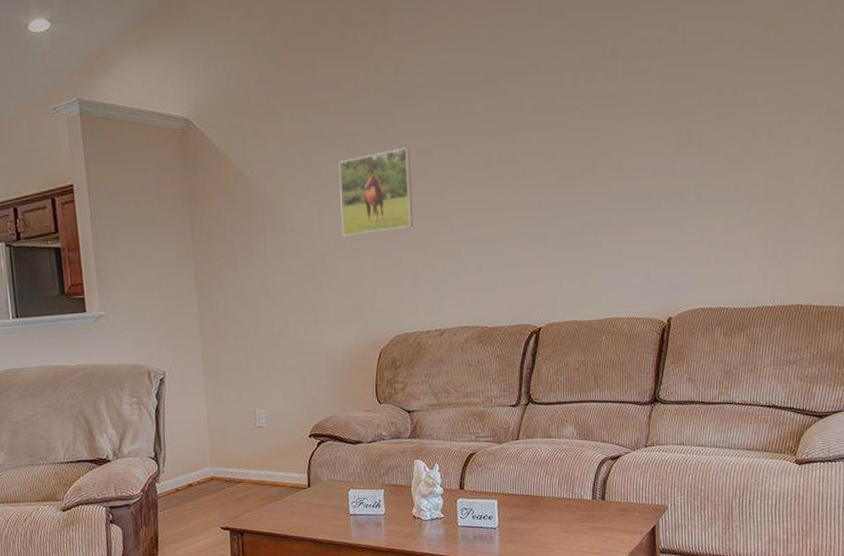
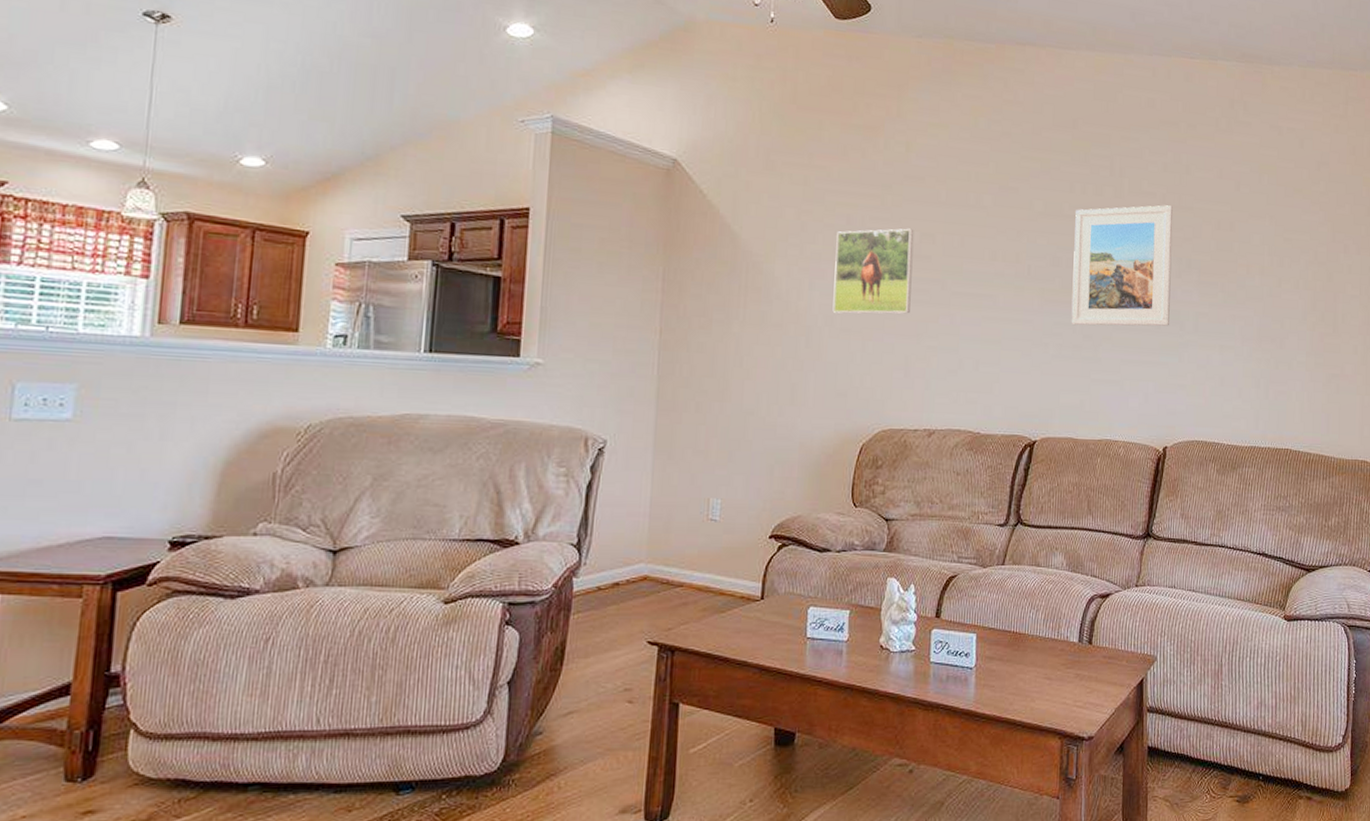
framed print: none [568,79,671,215] -> present [1071,205,1173,326]

